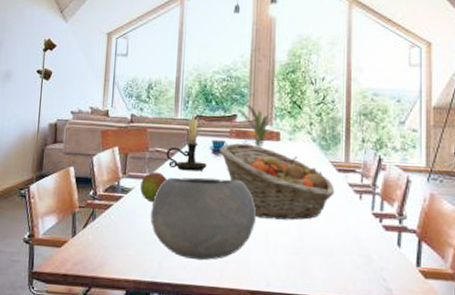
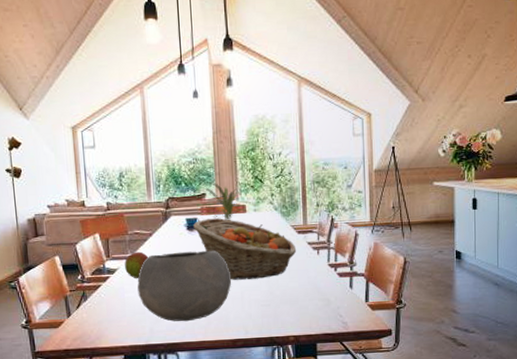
candle holder: present [166,113,207,172] -> none [145,195,183,248]

